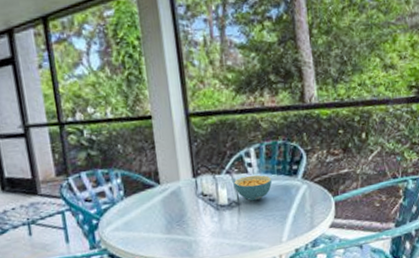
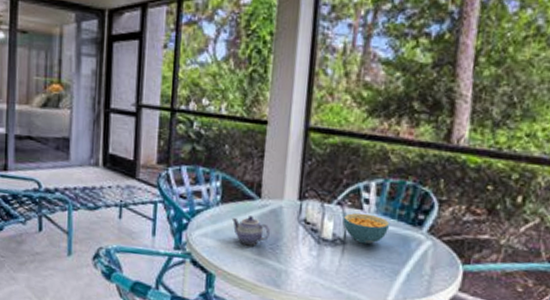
teapot: none [137,201,175,229] -> present [231,216,270,246]

